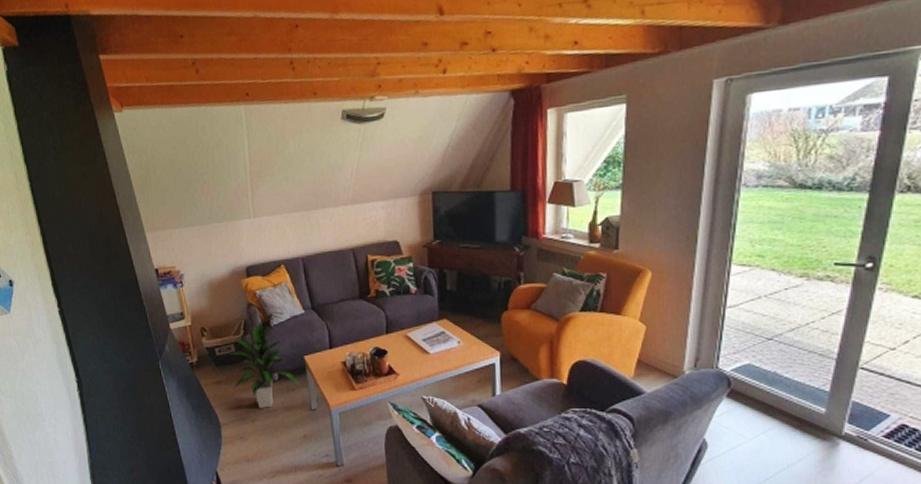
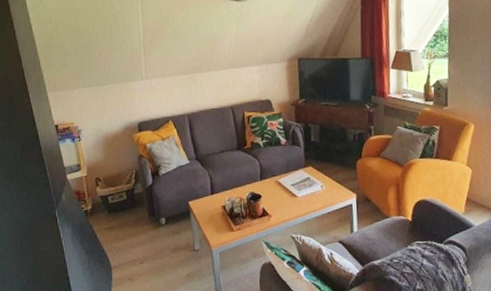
indoor plant: present [228,320,299,408] -> none [120,170,184,251]

